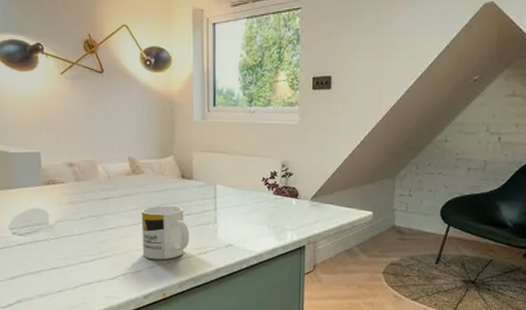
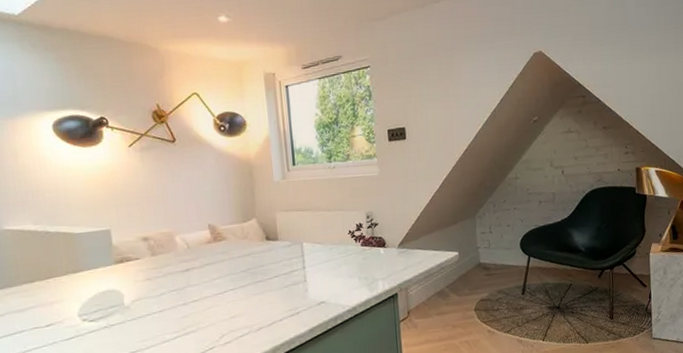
mug: present [141,205,190,260] -> none [226,269,280,328]

